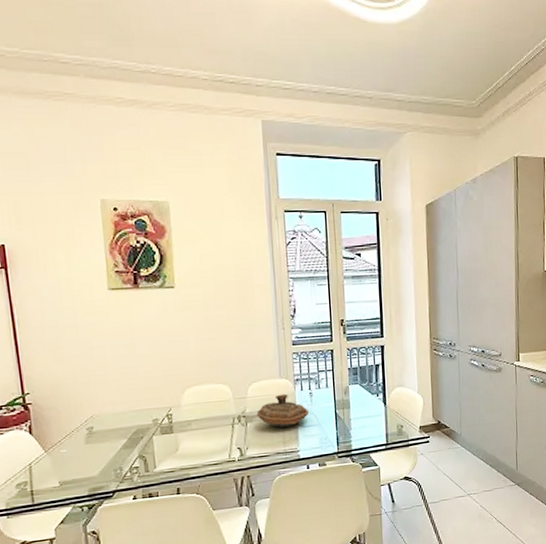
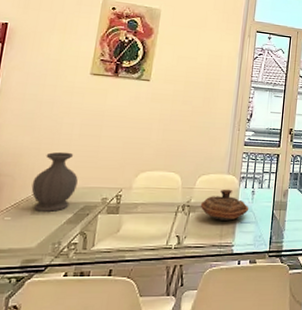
vase: none [77,377,124,441] -> present [31,151,78,212]

